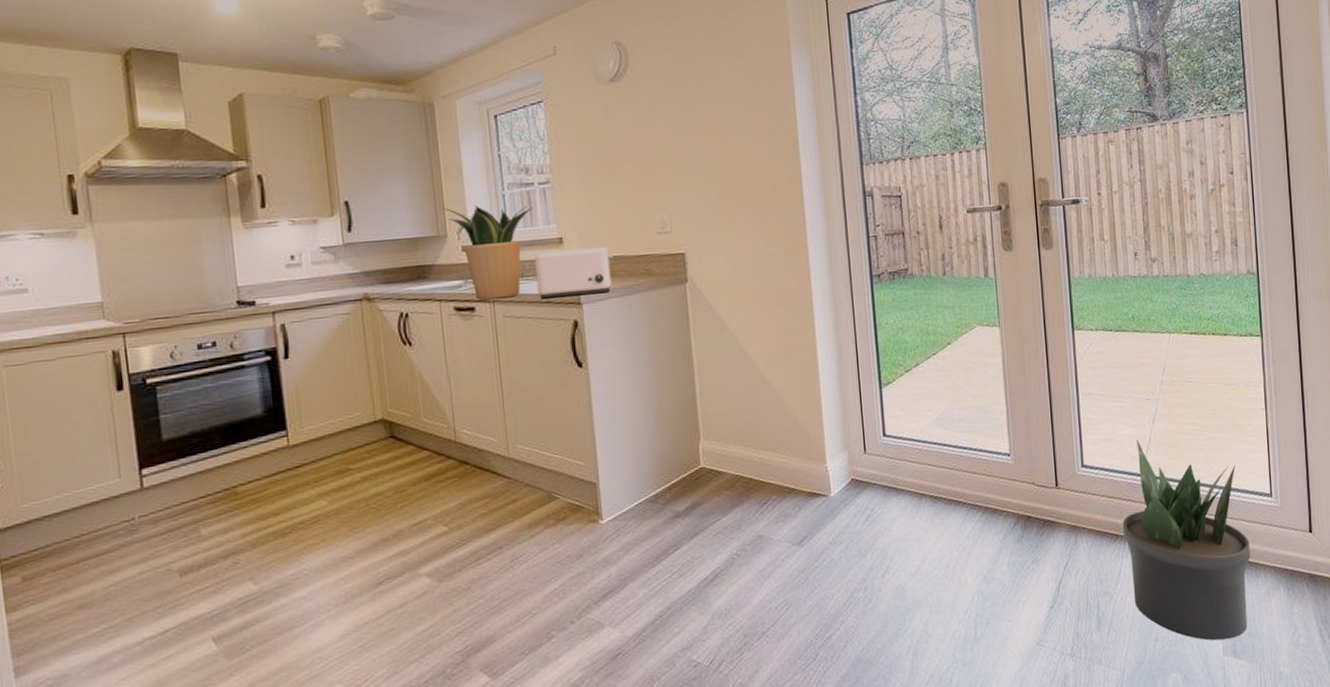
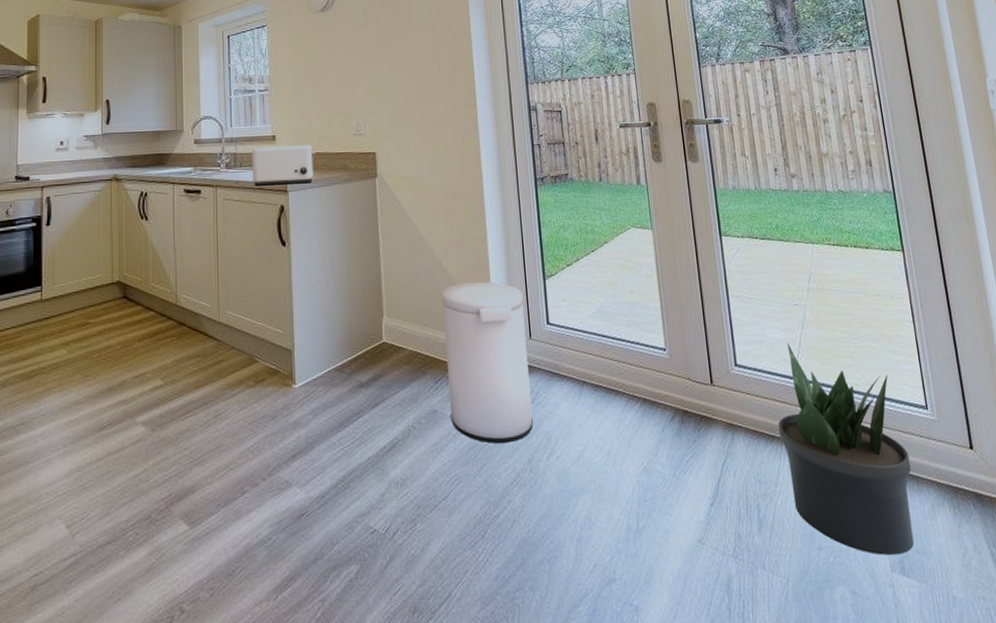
potted plant: present [443,205,533,301] -> none [182,107,253,185]
pedal bin: none [766,394,868,565] -> present [442,281,533,443]

